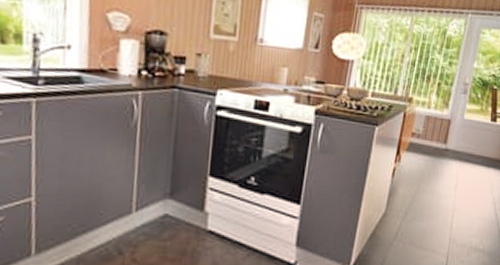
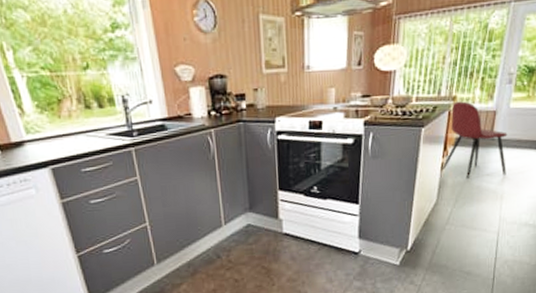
dining chair: none [393,103,461,191] -> present [442,101,508,178]

